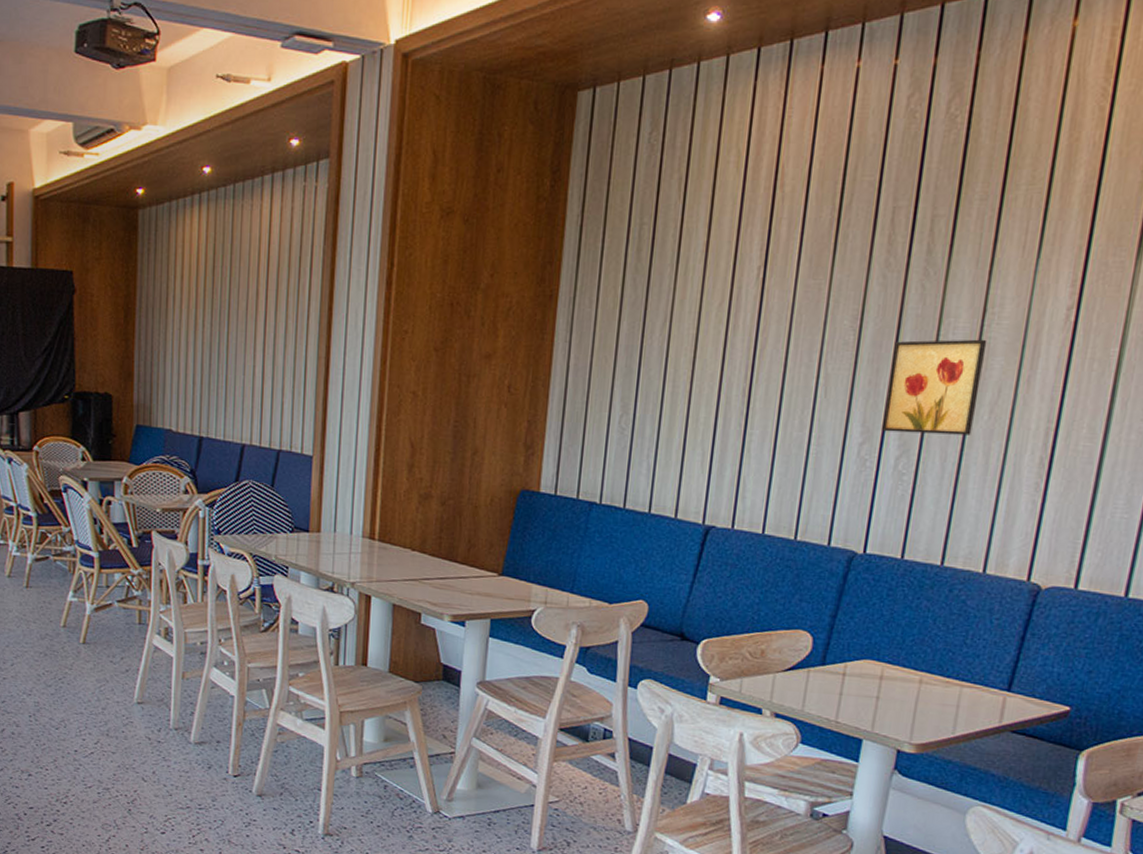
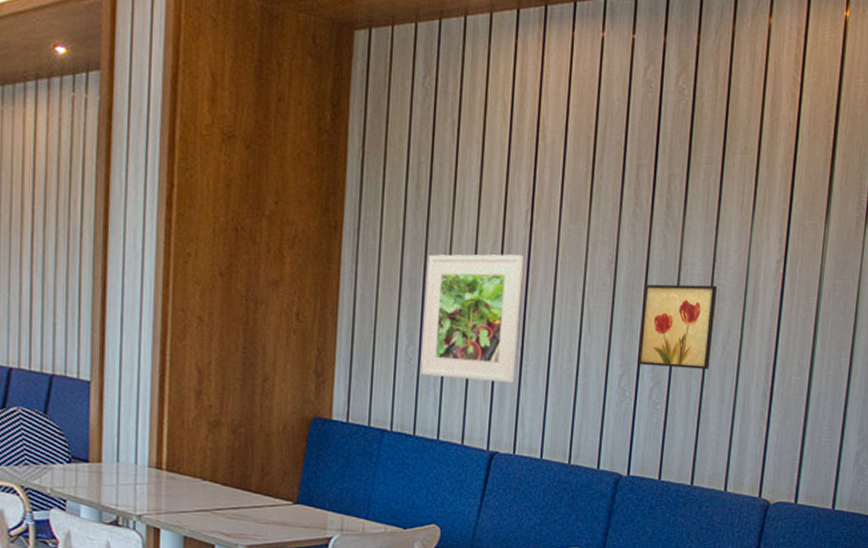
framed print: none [634,315,753,454] -> present [421,254,524,384]

